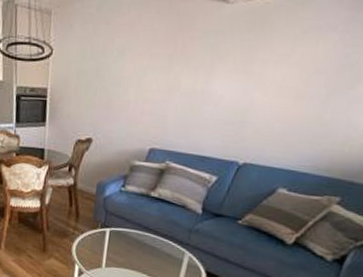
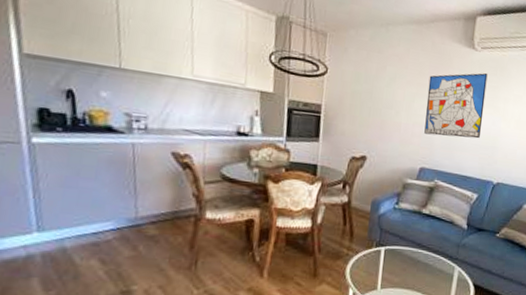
wall art: none [156,31,241,113] -> present [424,73,488,139]

